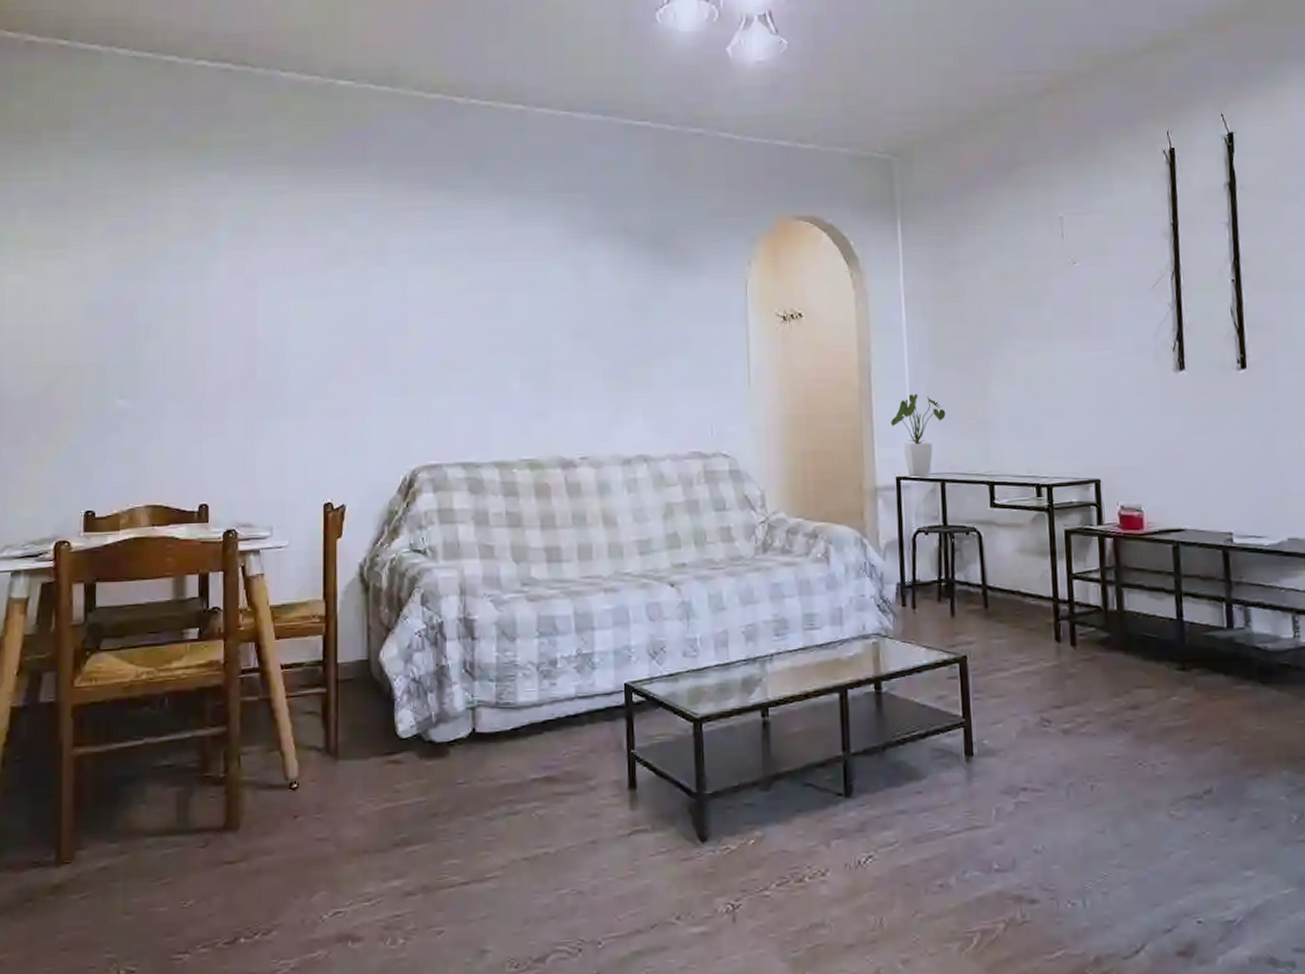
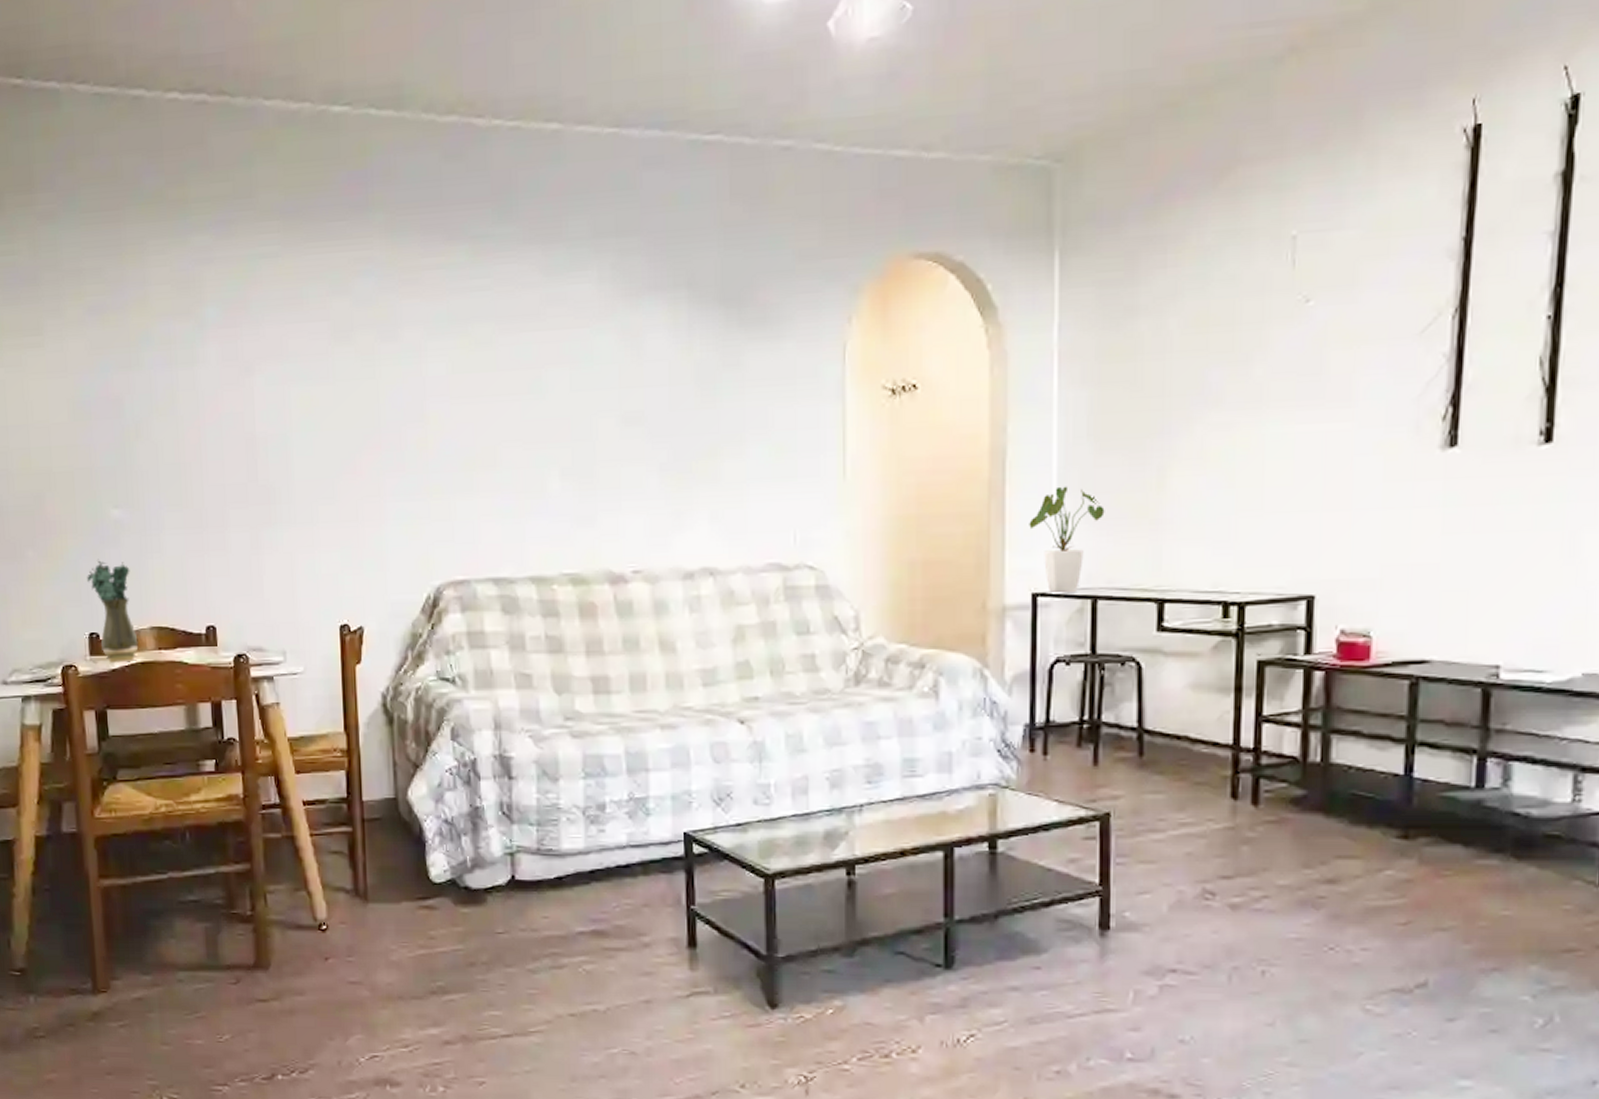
vase: none [88,443,133,539] -> present [87,559,139,663]

